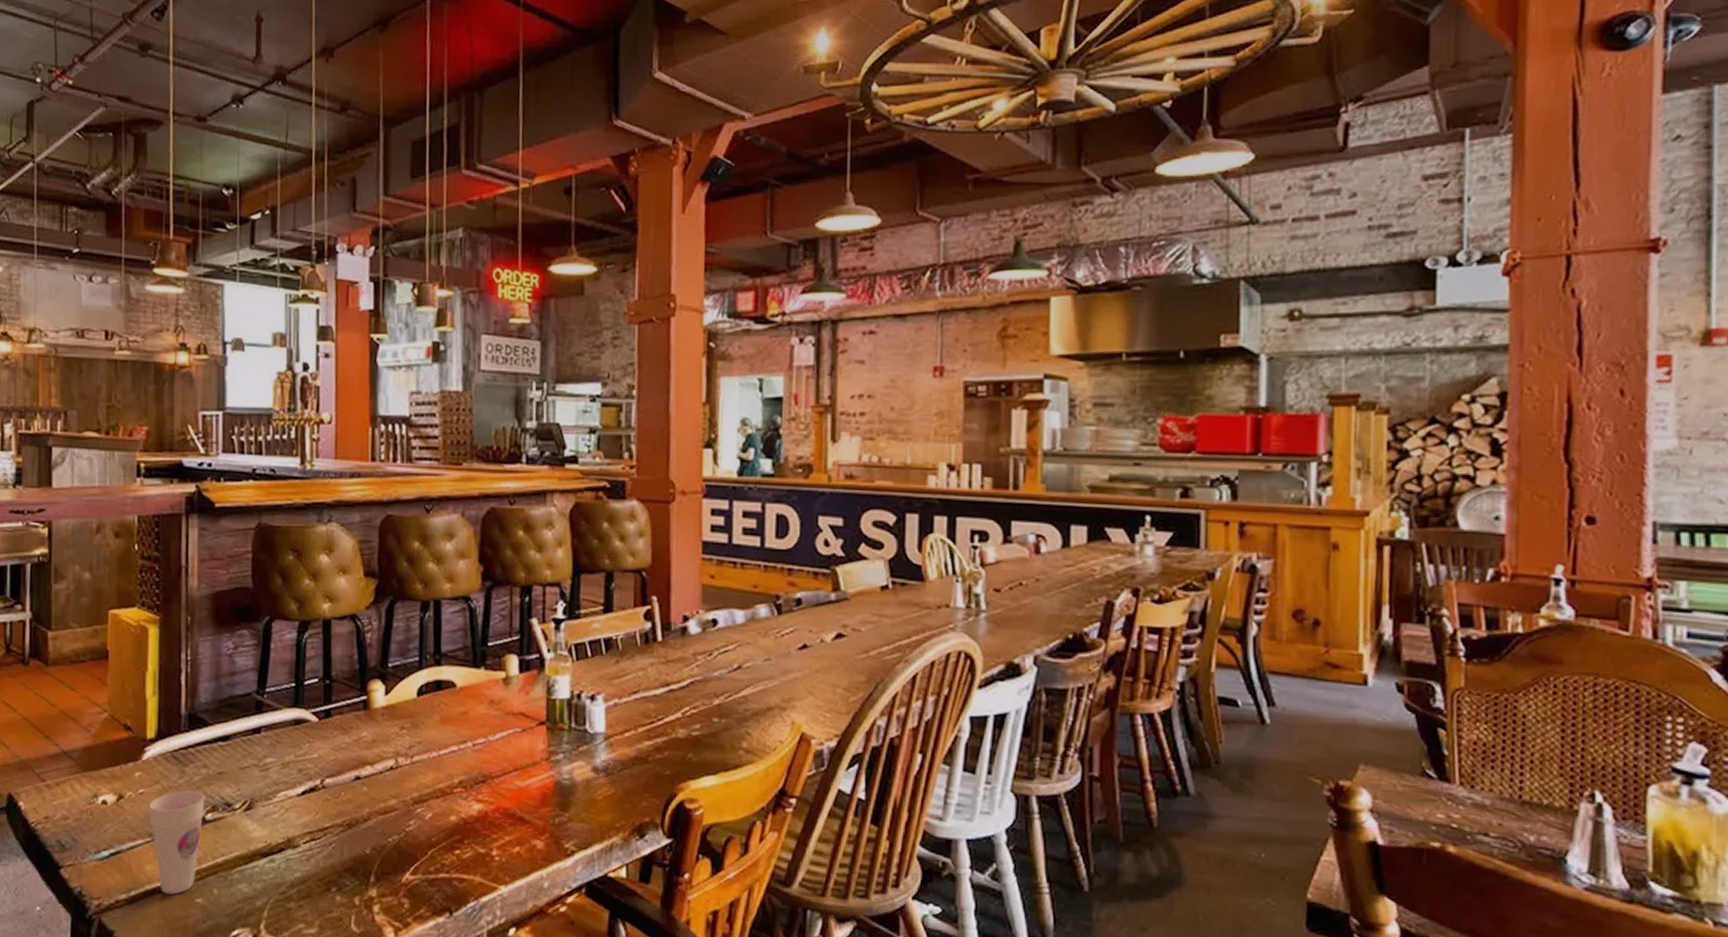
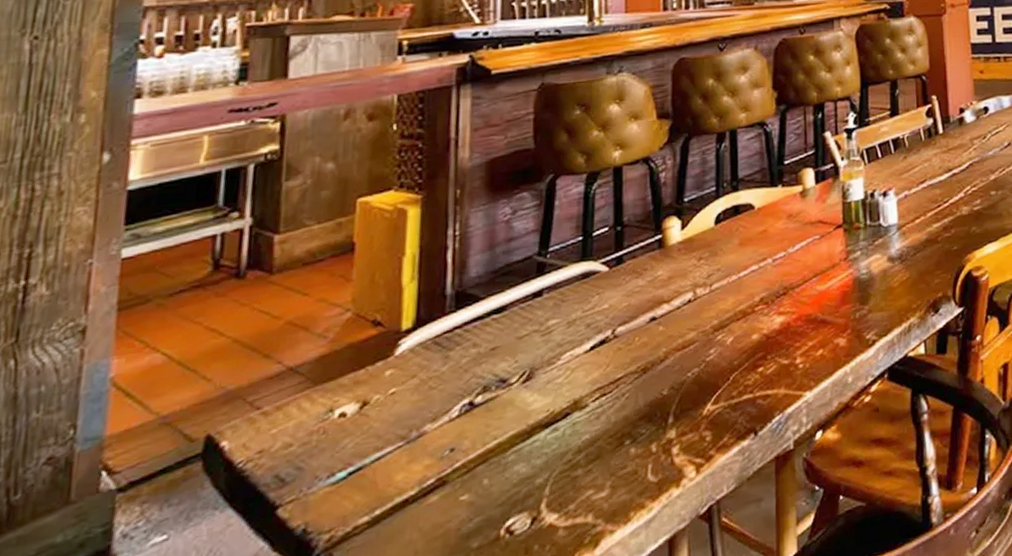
cup: present [148,790,205,895] -> none [401,374,474,502]

